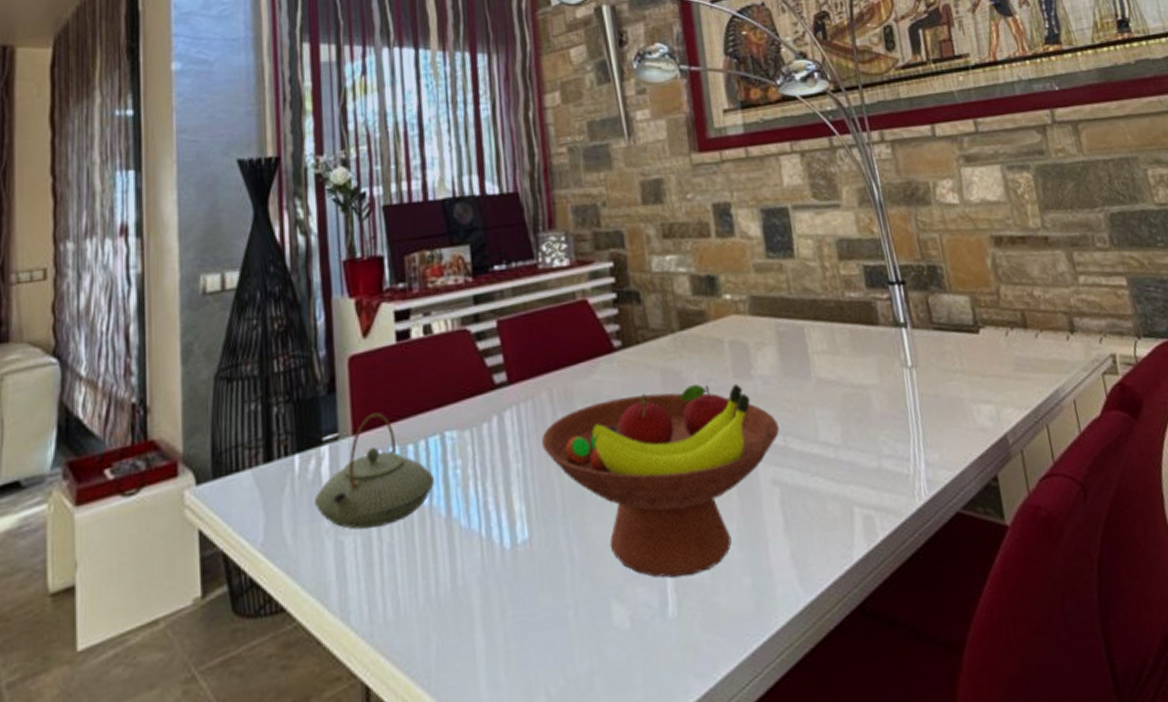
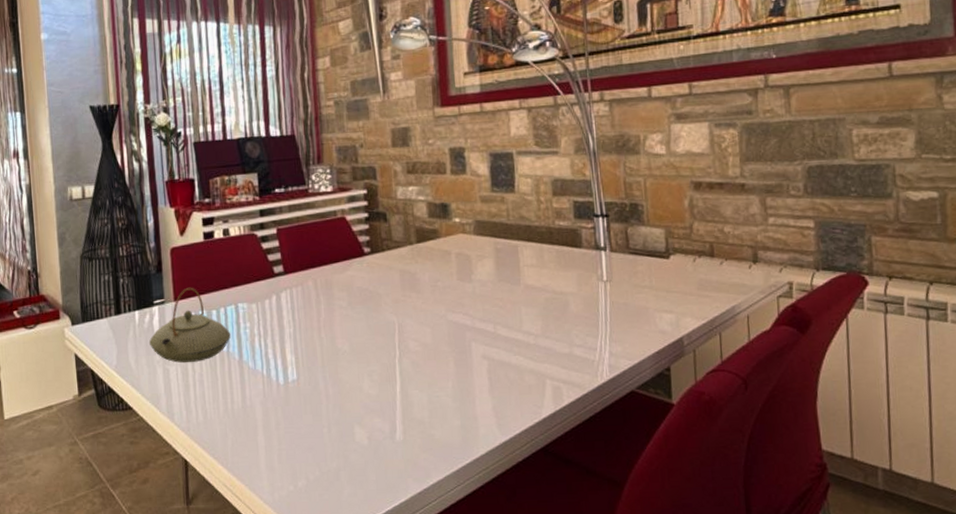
fruit bowl: present [541,383,779,578] -> none [307,283,491,415]

